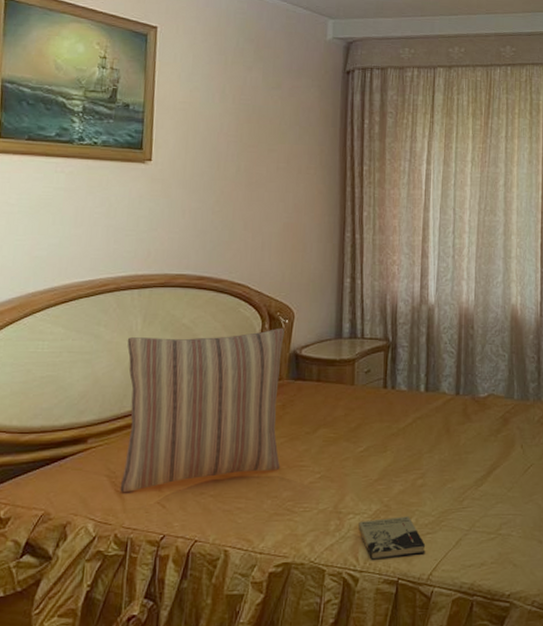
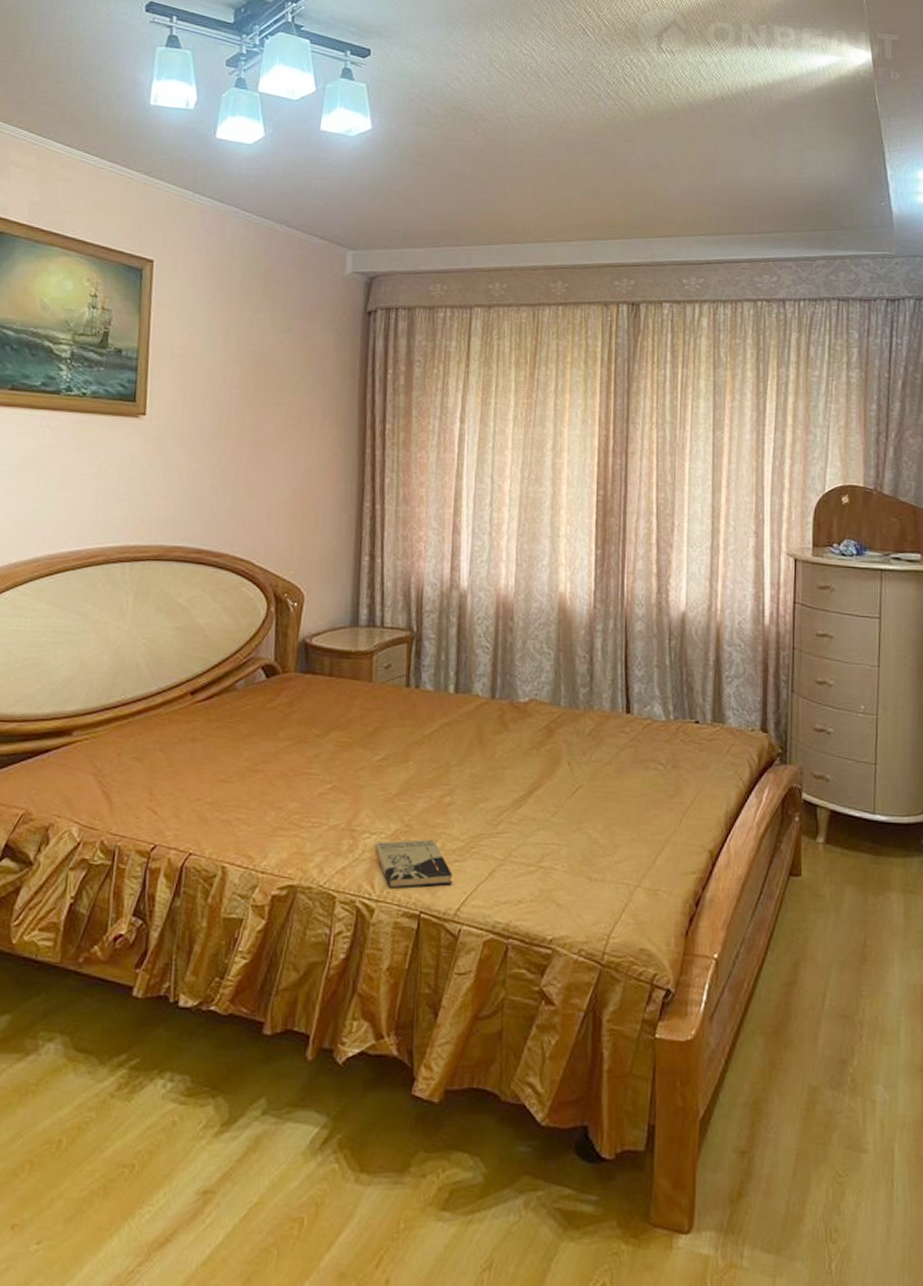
pillow: present [120,327,285,493] -> none [107,611,293,795]

